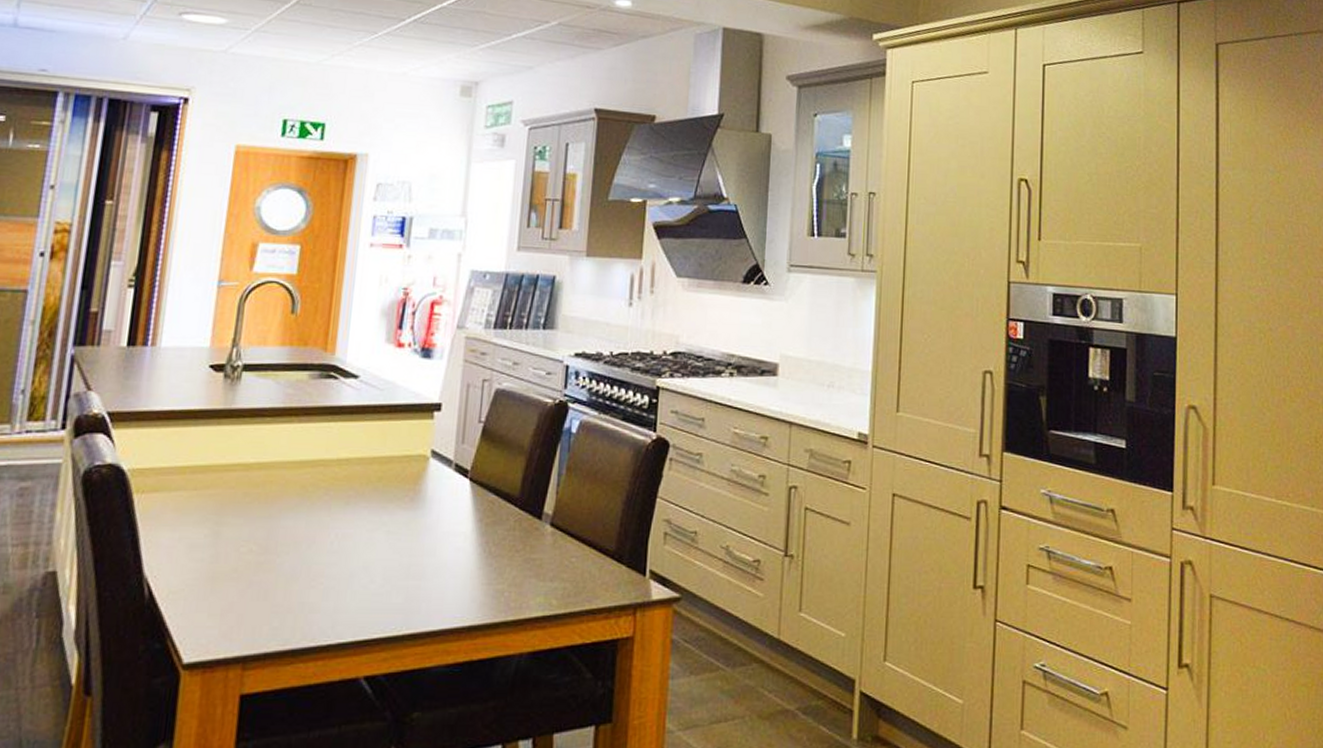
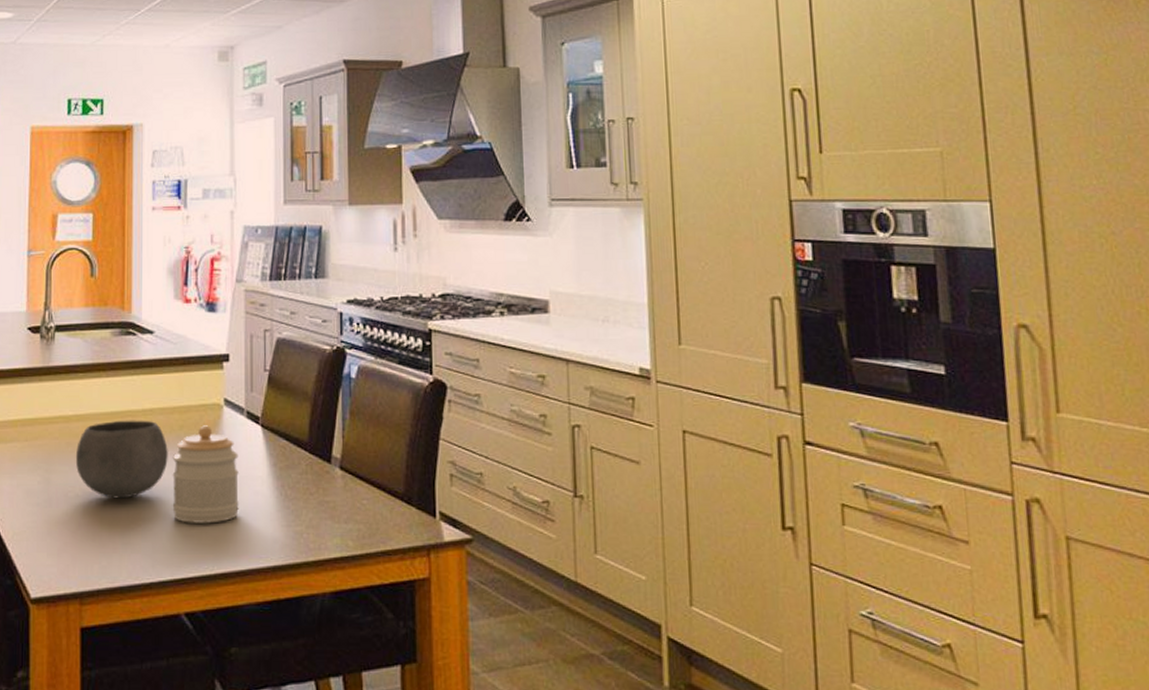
bowl: none [252,469,363,555] -> present [75,420,168,499]
jar: none [361,477,442,581] -> present [172,425,239,523]

